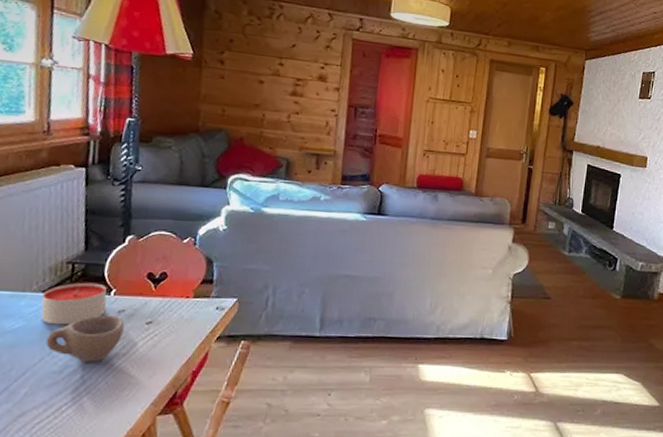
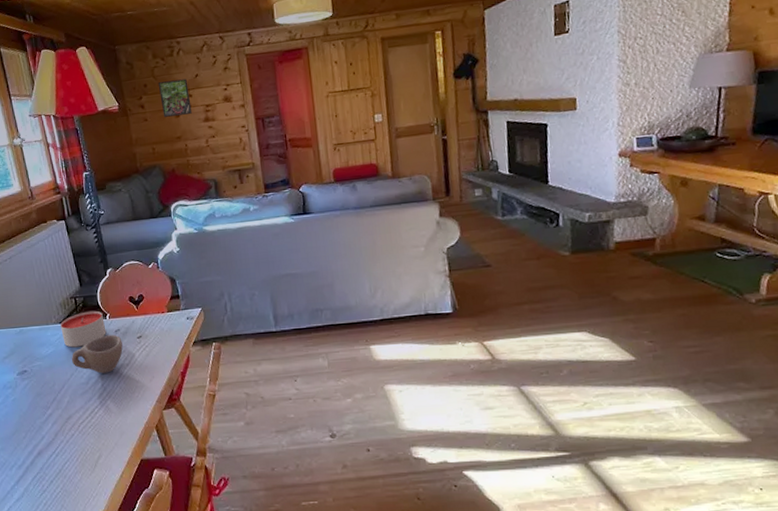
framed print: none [244,41,282,84] -> present [158,78,192,117]

